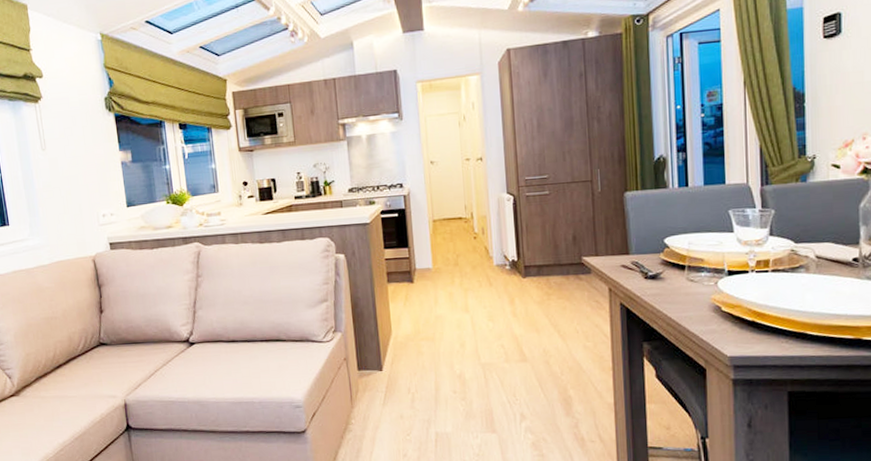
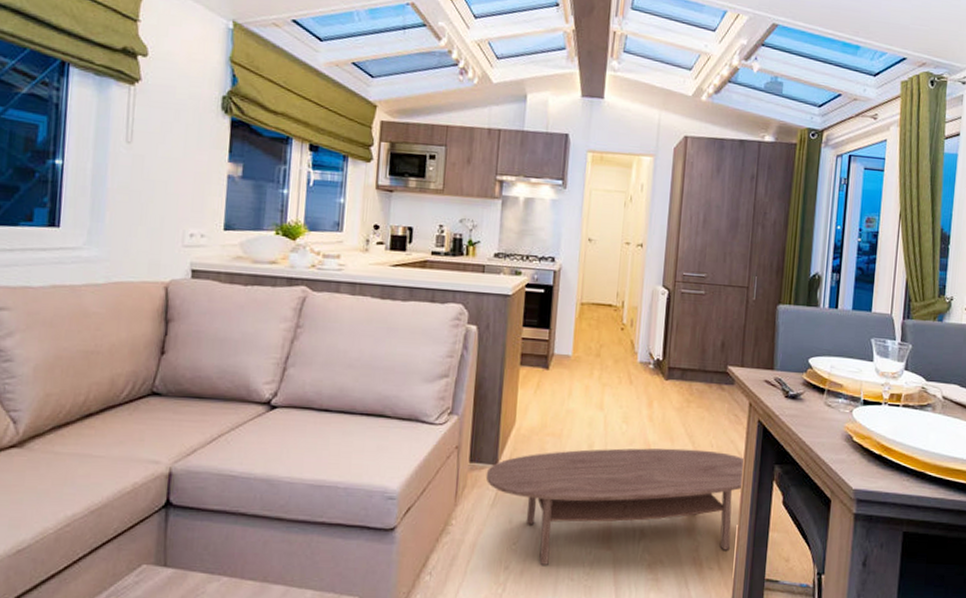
coffee table: none [373,336,612,451] -> present [485,448,744,565]

